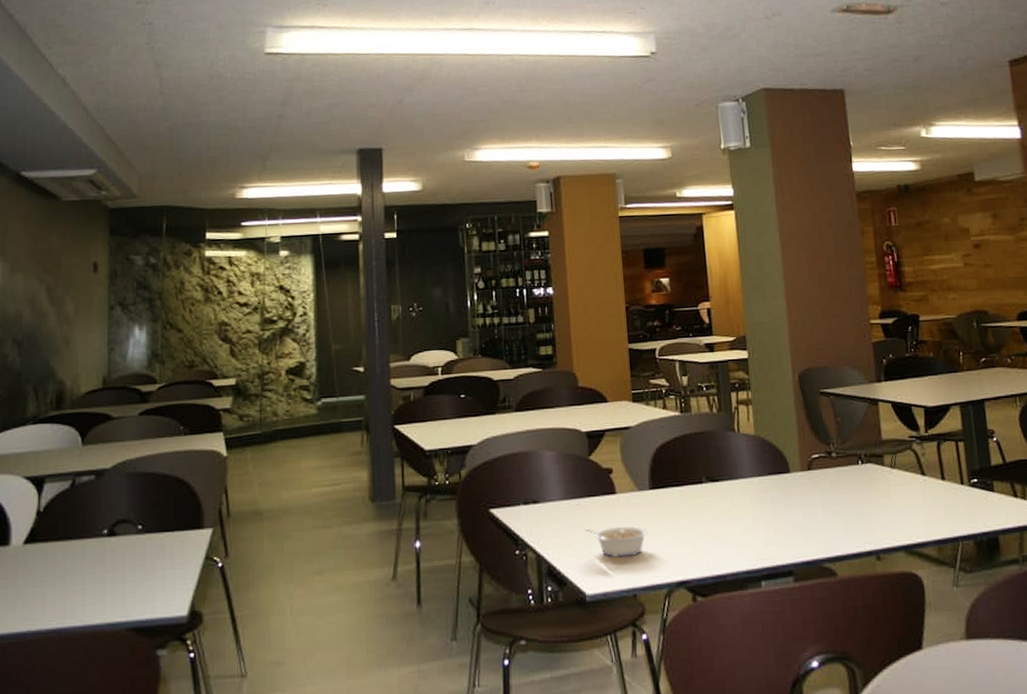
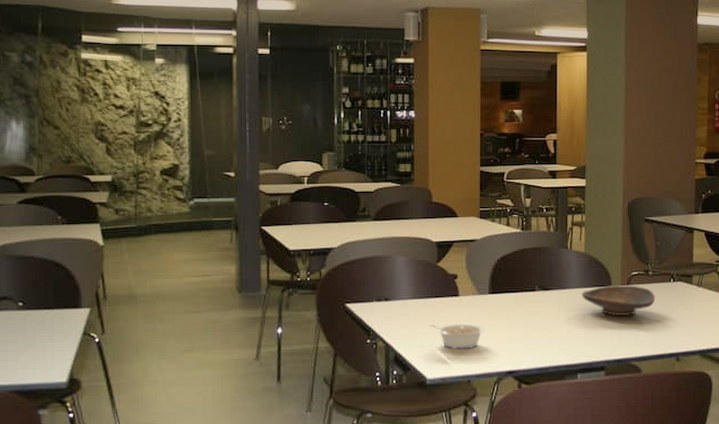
decorative bowl: none [756,470,843,509] -> present [582,285,656,317]

